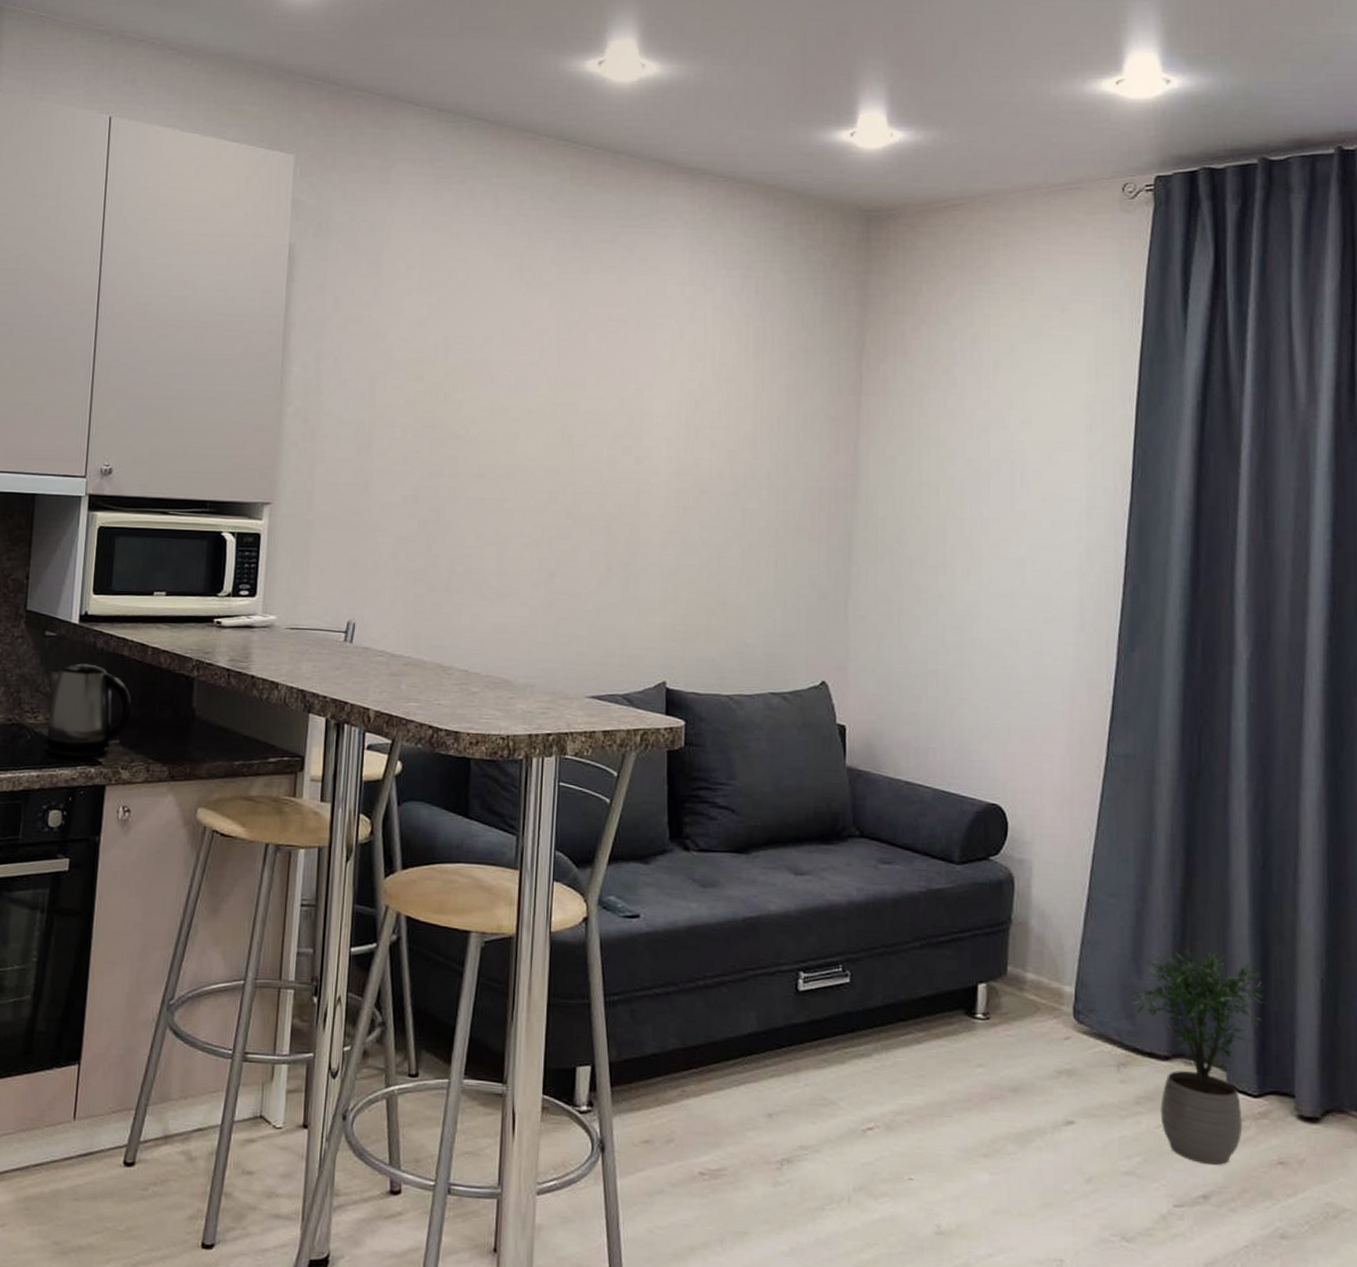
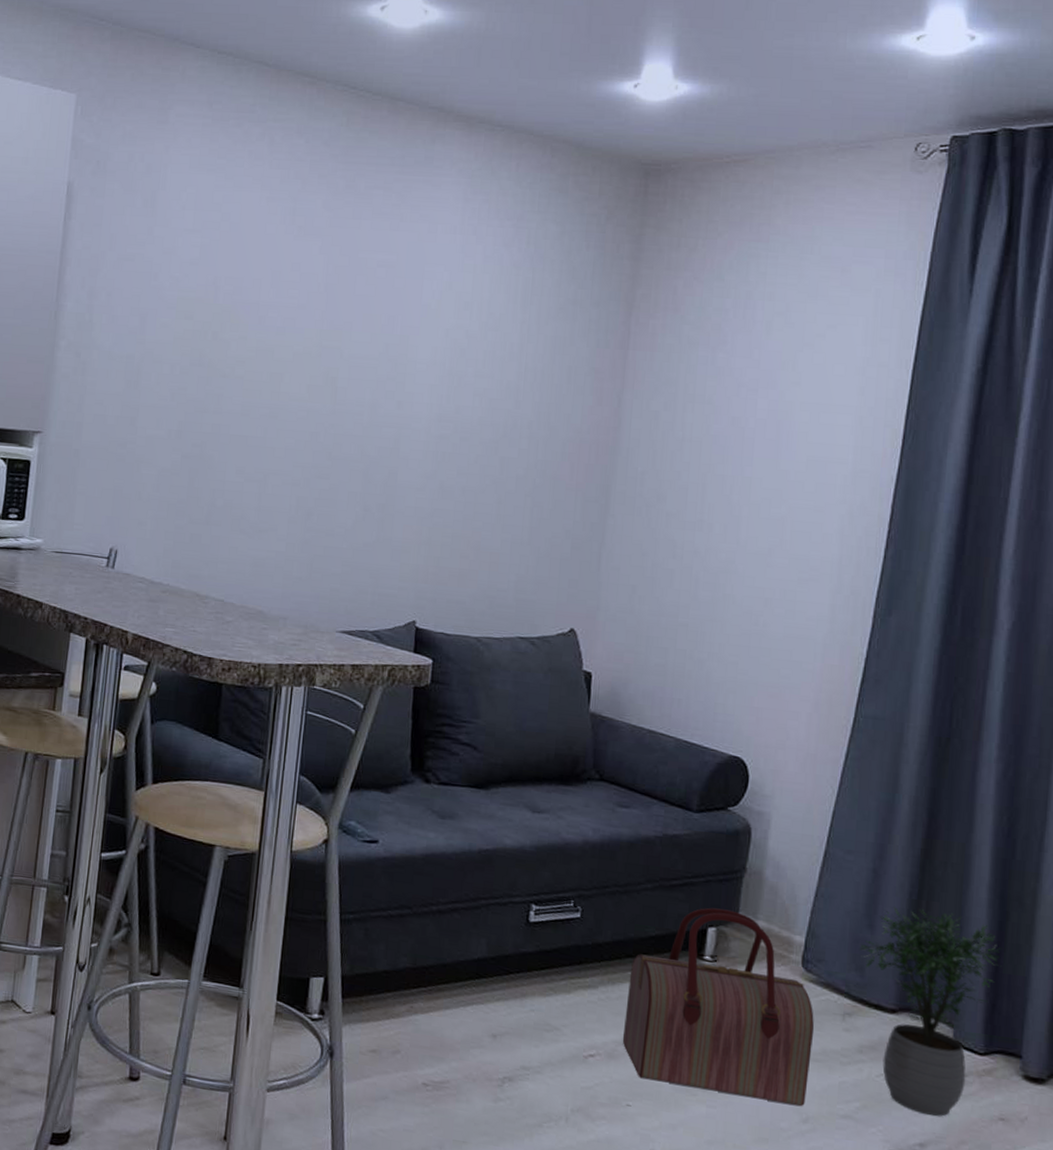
handbag: none [900,963,1090,1167] -> present [622,907,814,1107]

